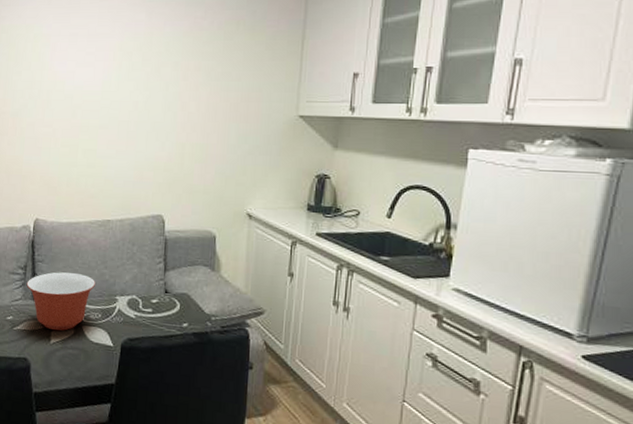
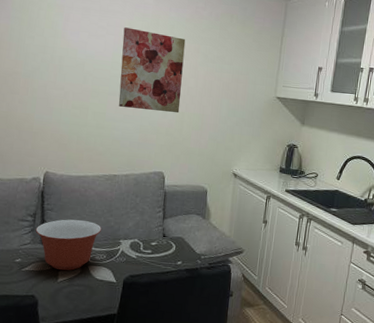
wall art: none [110,50,184,145] -> present [118,27,186,114]

